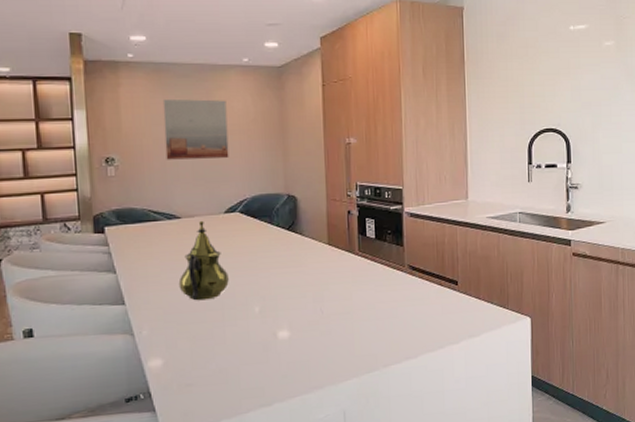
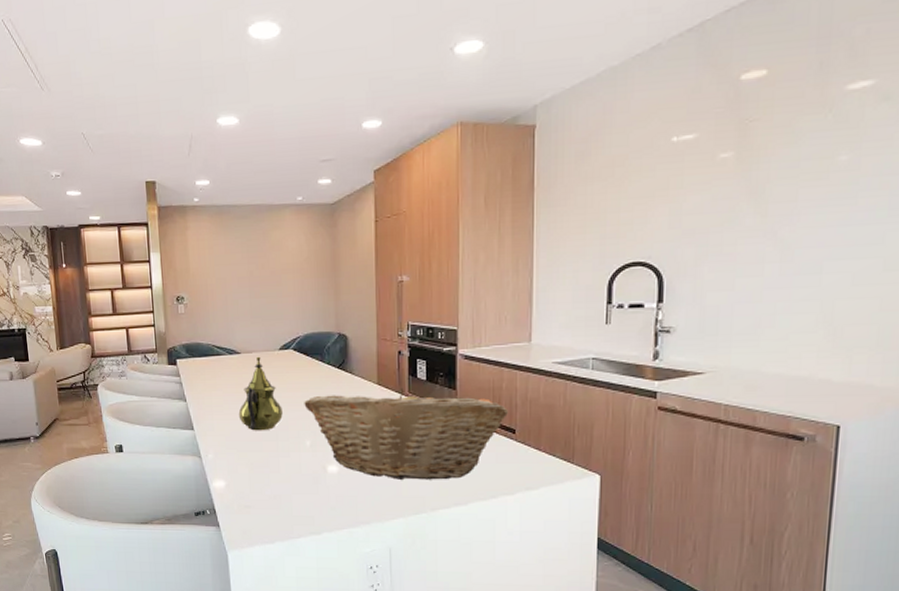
wall art: present [162,98,229,160] -> none [224,239,284,299]
fruit basket: none [252,247,451,339] -> present [304,388,508,480]

